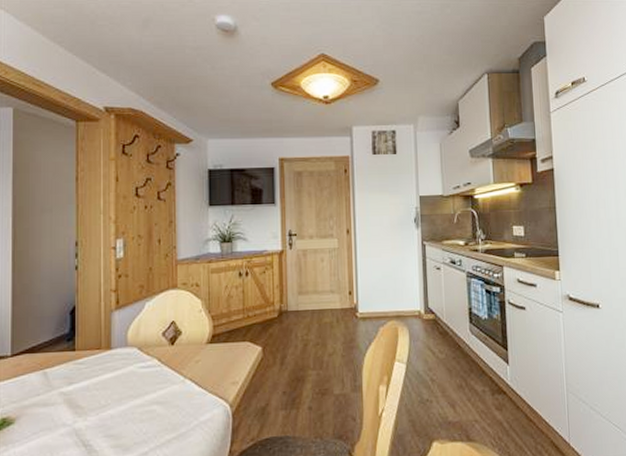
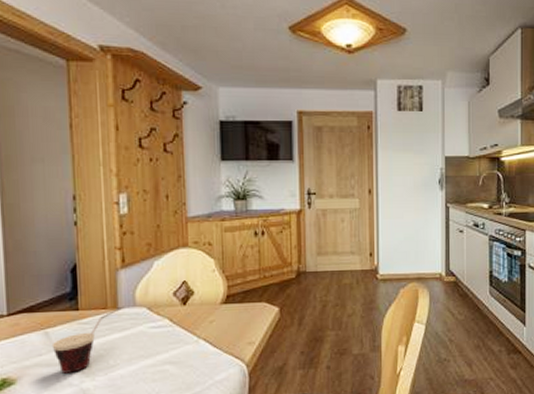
cup: none [49,347,116,413] -> present [51,307,123,374]

